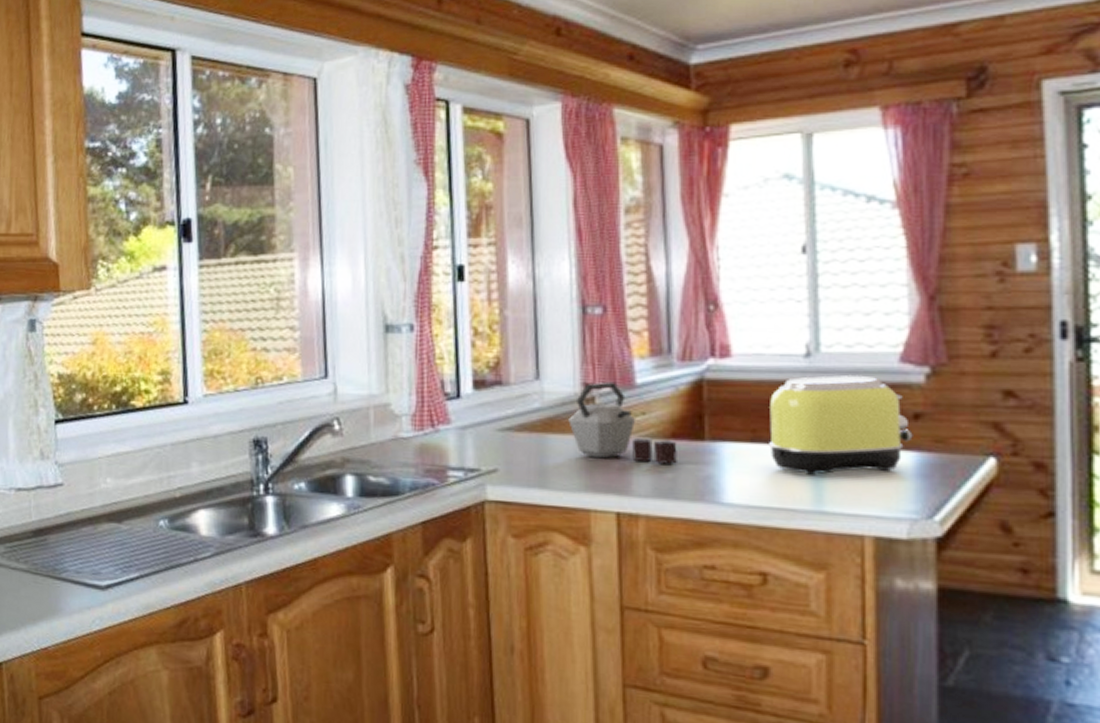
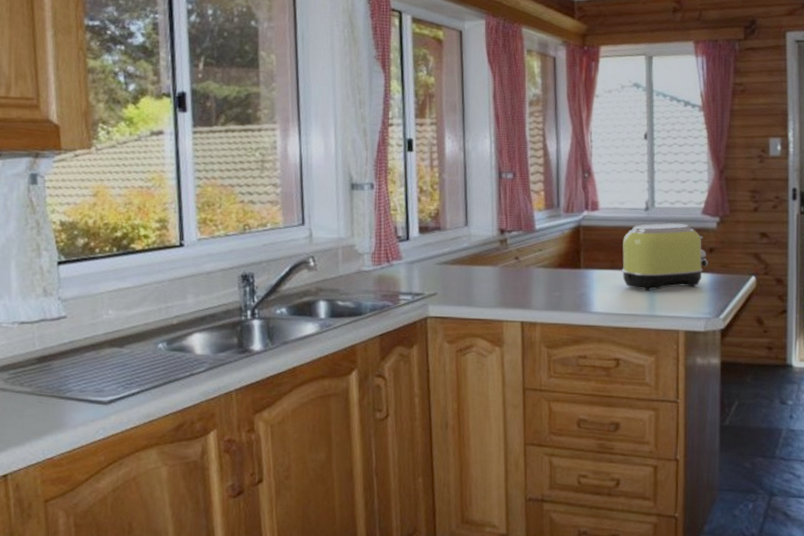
kettle: present [568,381,677,464] -> none [488,227,563,286]

